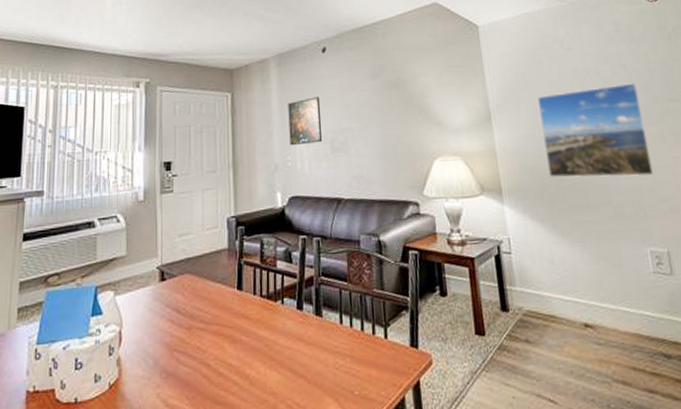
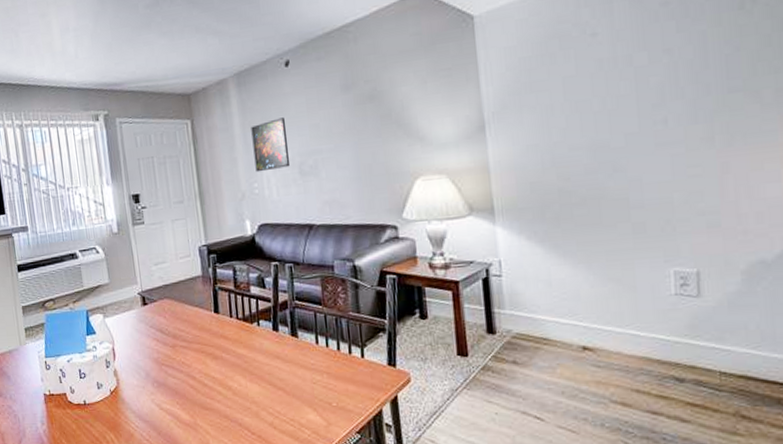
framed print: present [536,83,654,178] -> none [544,71,692,193]

